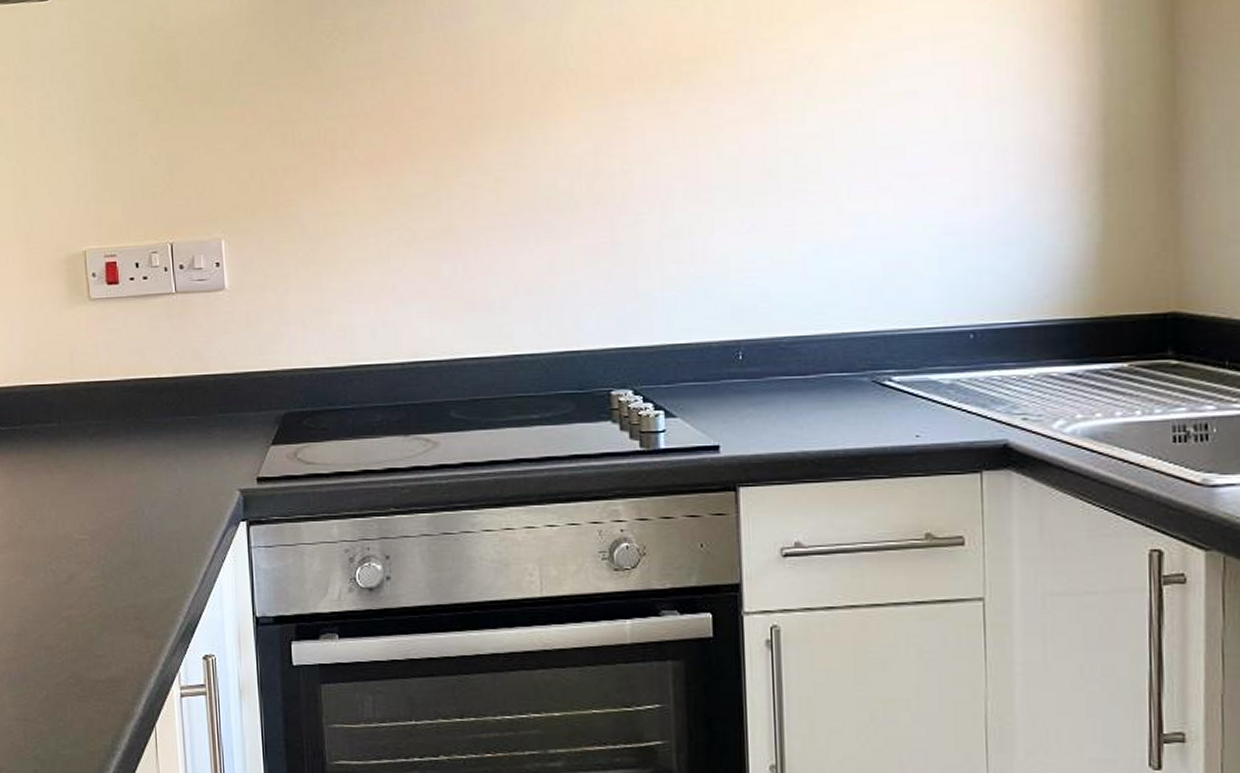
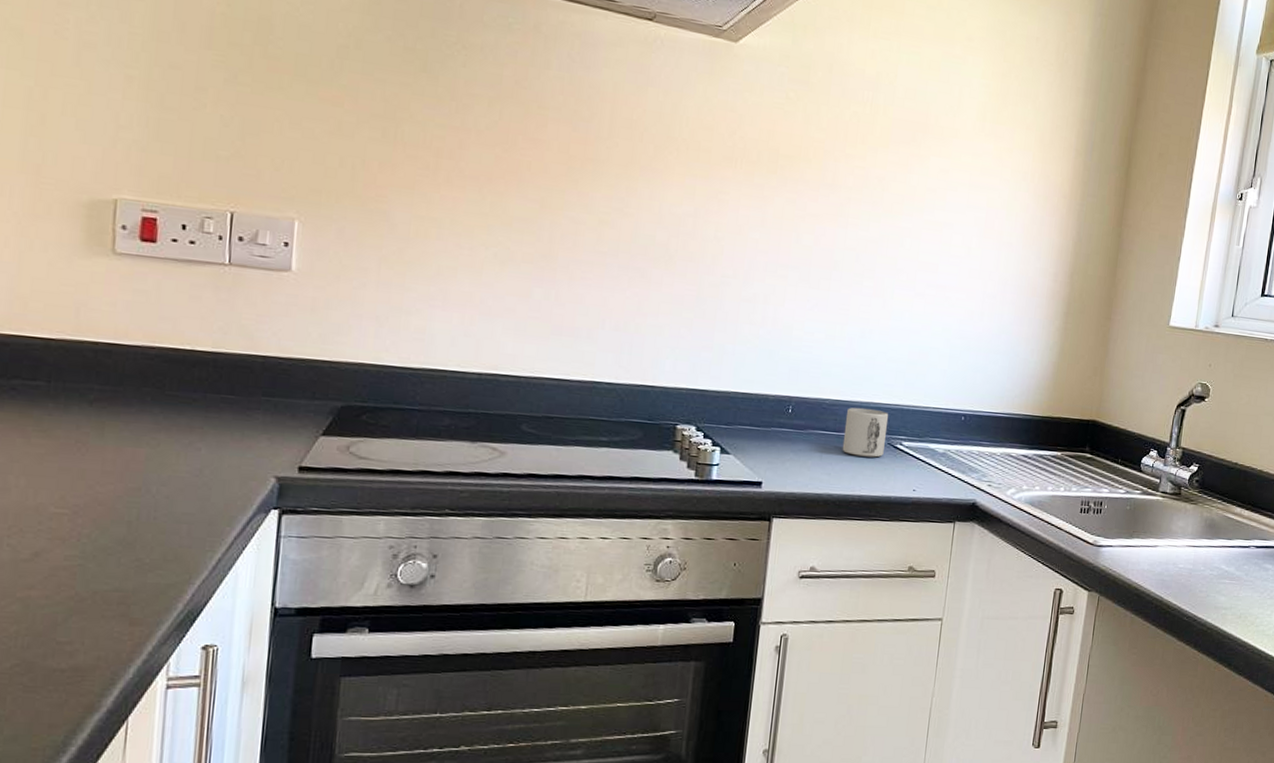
mug: none [811,341,868,401] -> present [842,407,889,458]

